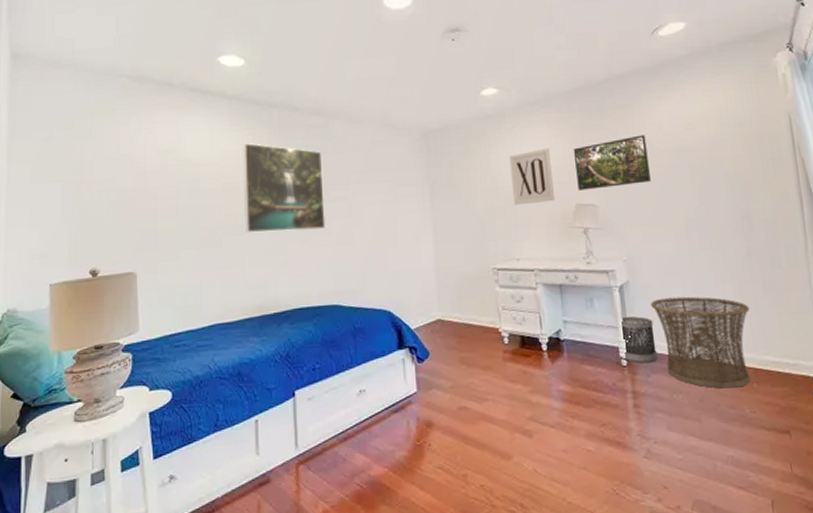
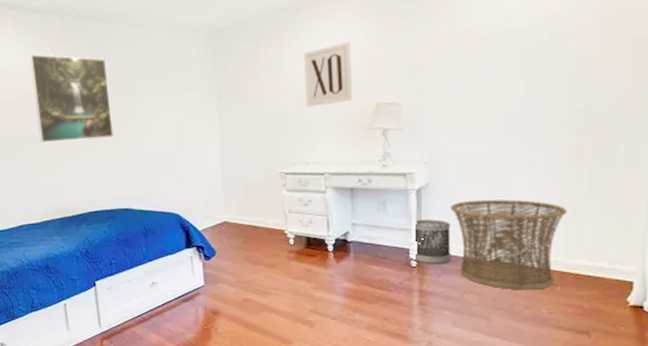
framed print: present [573,135,651,190] -> none [378,18,469,88]

